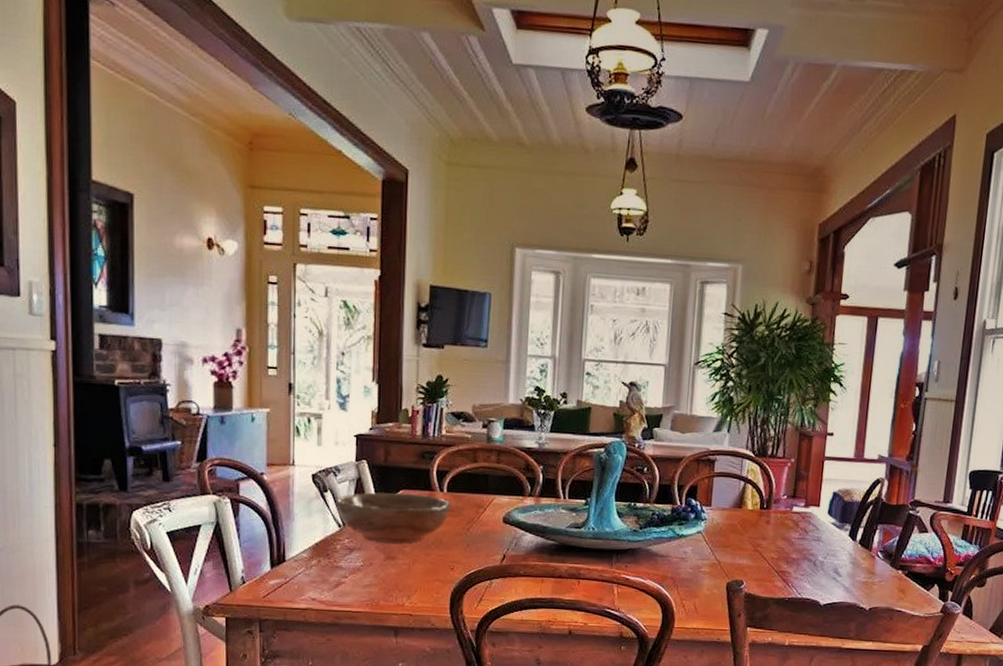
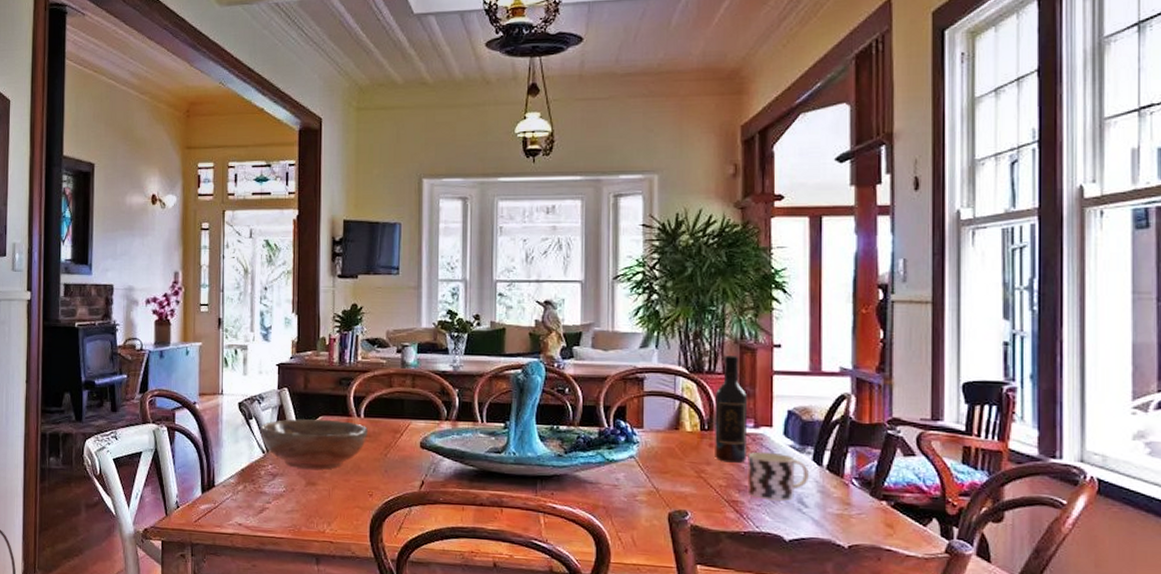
wine bottle: none [770,441,801,538] -> present [715,355,747,463]
cup: none [794,529,845,572] -> present [747,452,809,502]

